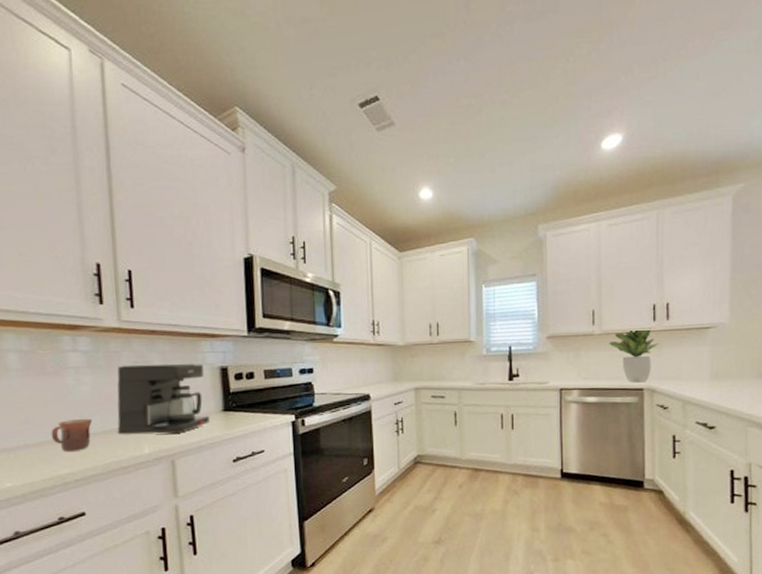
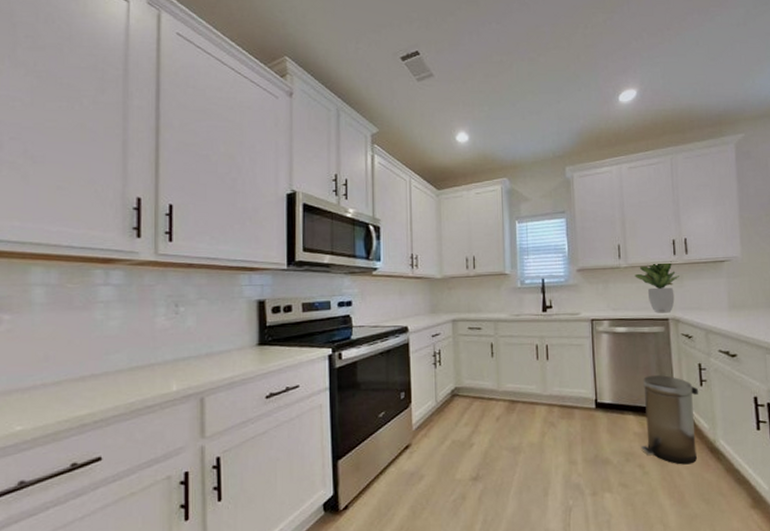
mug: present [51,418,93,453] -> none [72,354,119,392]
coffee maker: present [117,363,209,435] -> none [144,296,243,372]
pedal bin: none [605,446,670,535] -> present [640,375,698,465]

